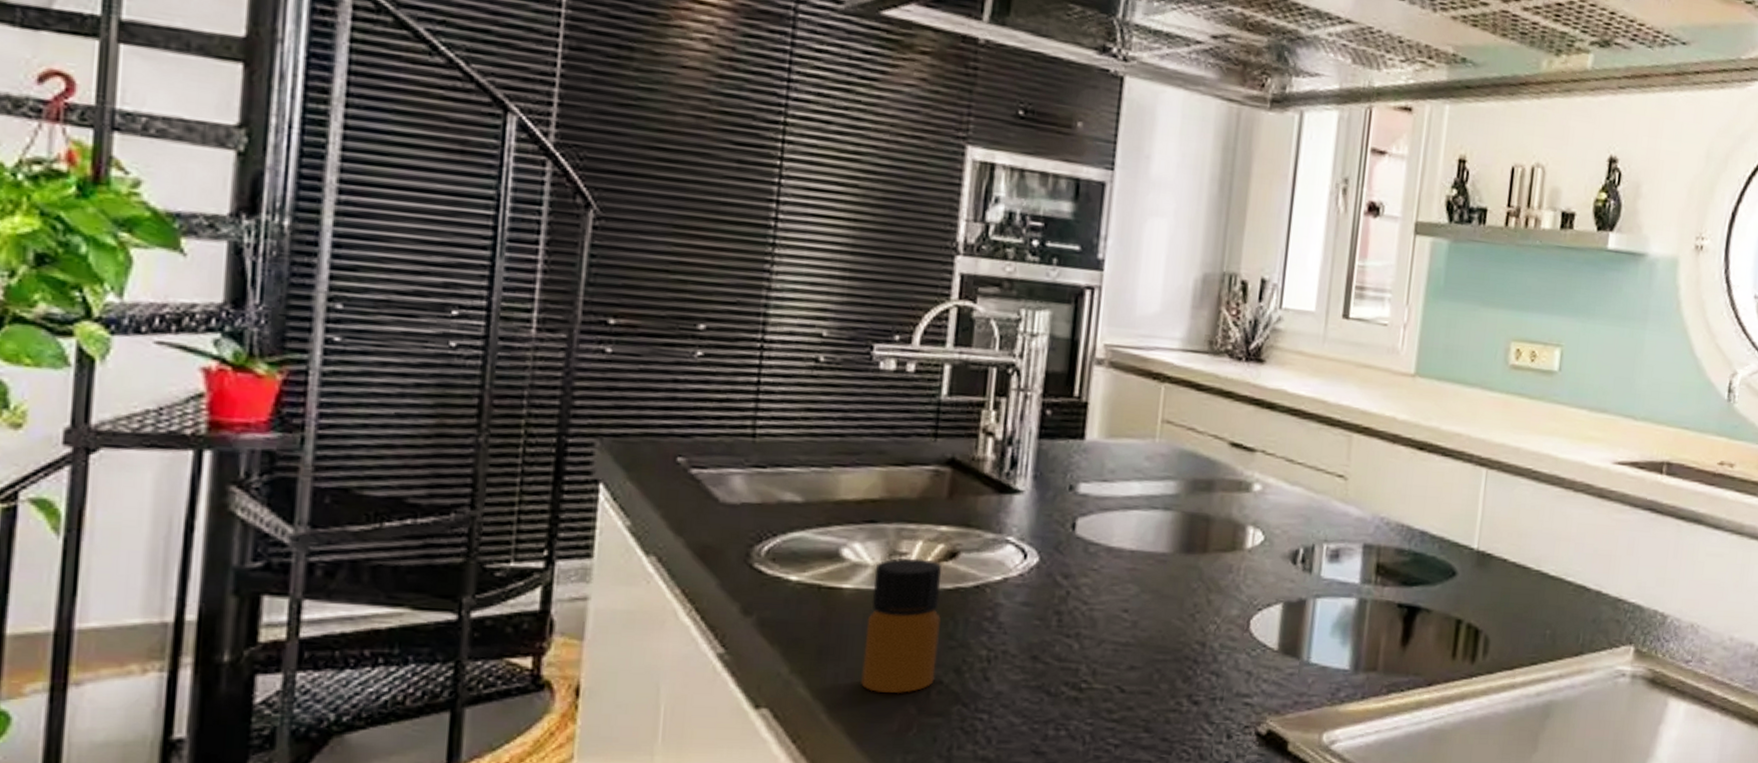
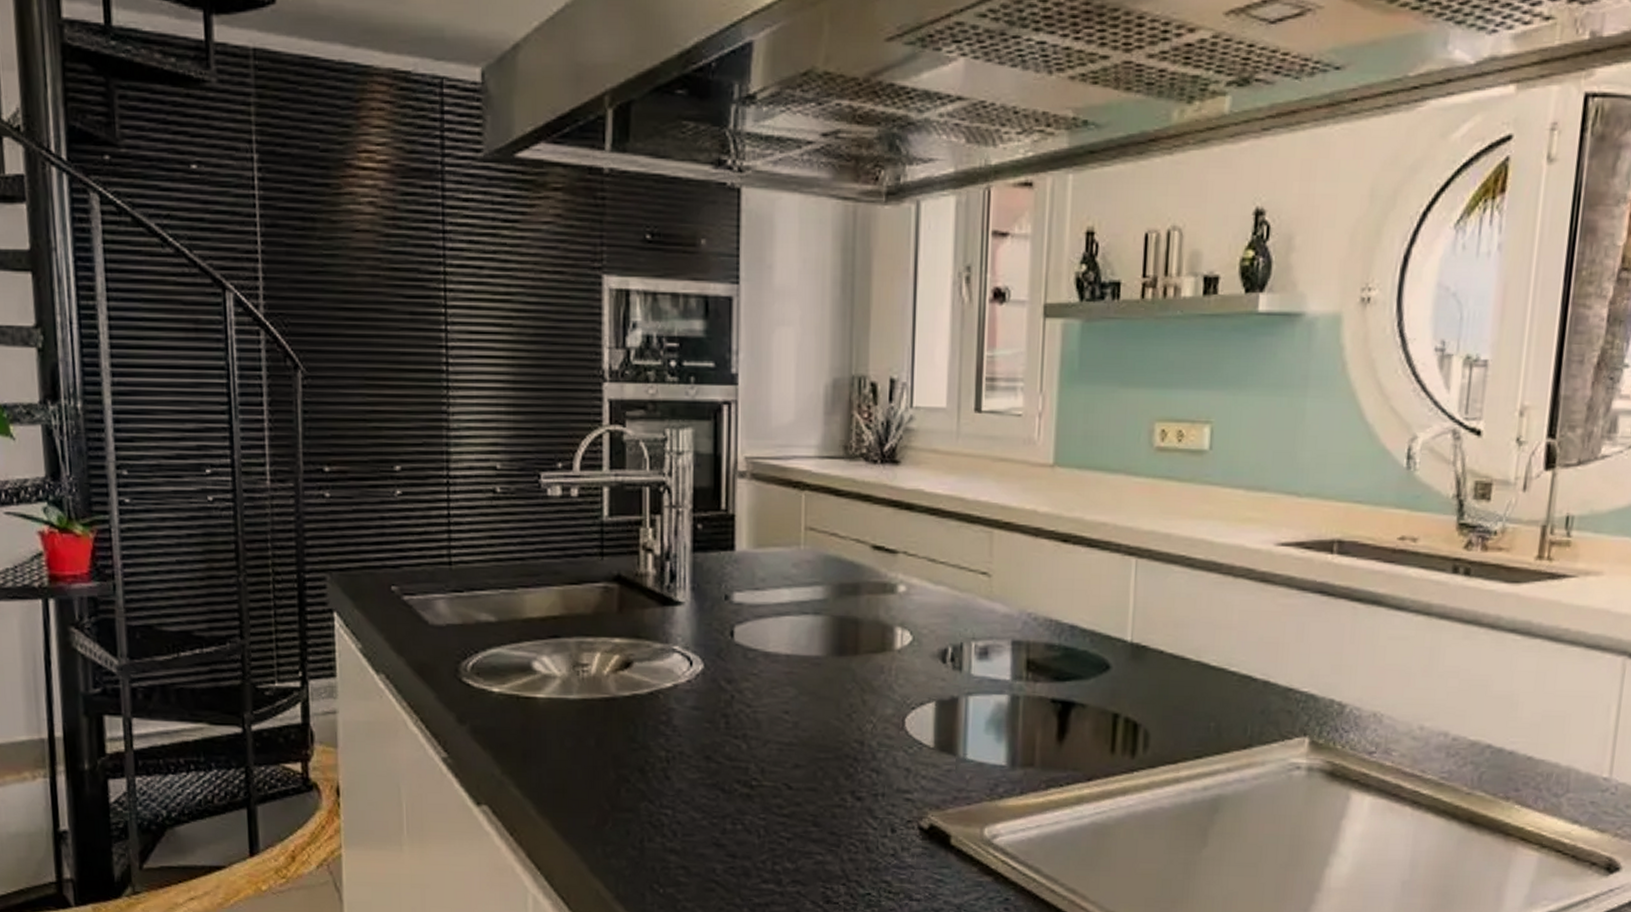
bottle: present [861,557,943,694] -> none [560,668,623,792]

